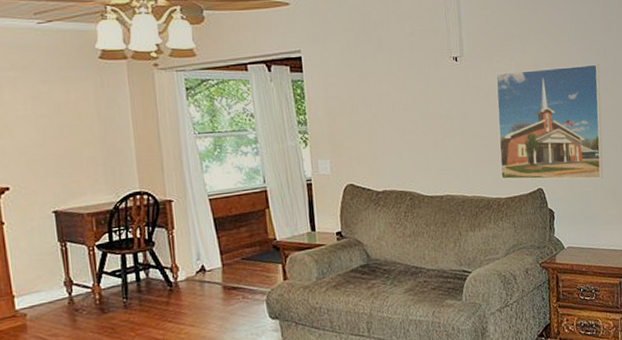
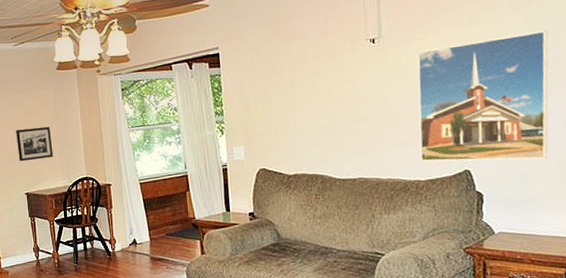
picture frame: none [39,127,95,171] -> present [16,126,54,162]

